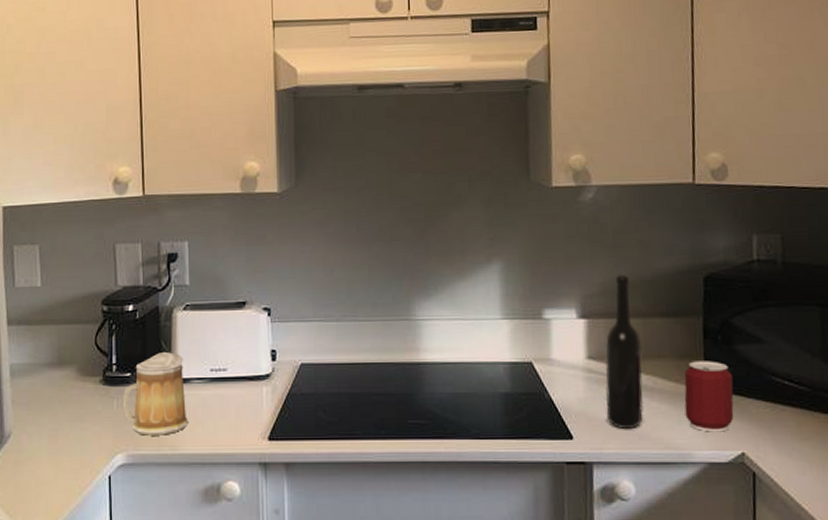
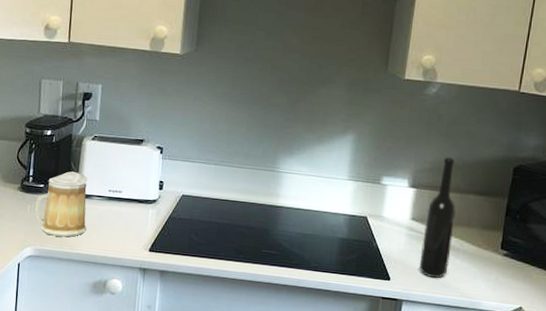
can: present [684,361,734,432] -> none [481,232,523,290]

